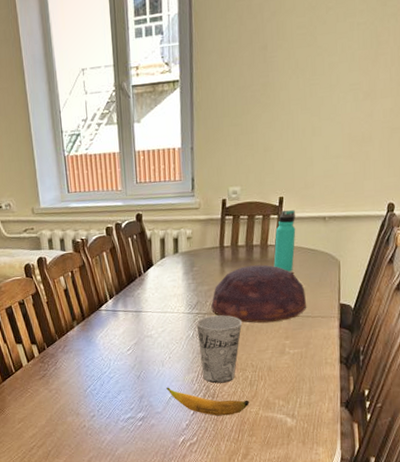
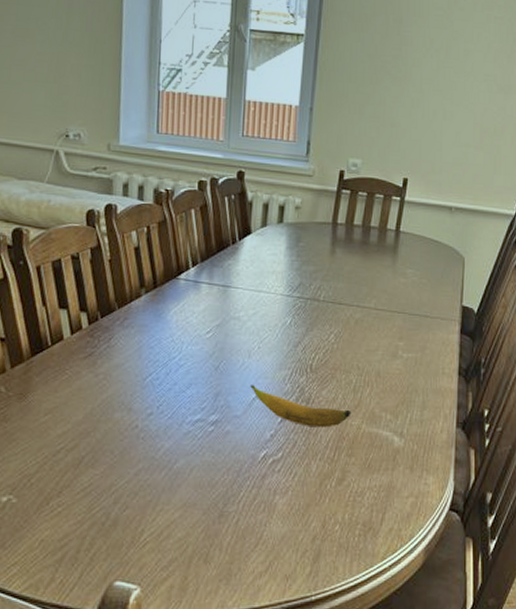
cup: present [197,315,242,384] -> none [296,302,350,386]
bowl: present [211,264,307,323] -> none [316,249,426,318]
thermos bottle: present [273,210,296,273] -> none [392,193,419,264]

